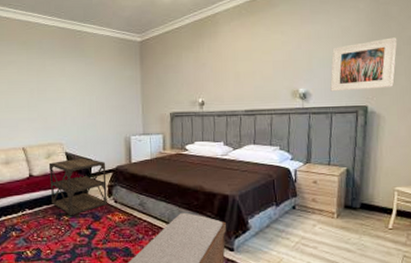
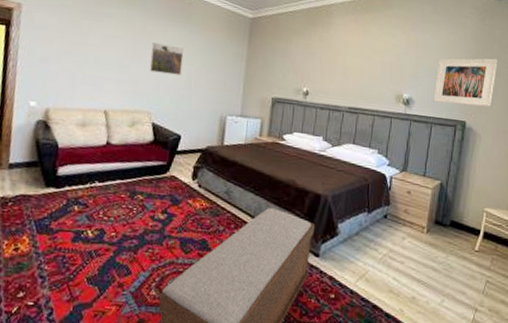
side table: present [48,158,107,216] -> none [127,131,196,196]
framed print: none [54,80,83,107] -> present [149,42,184,75]

